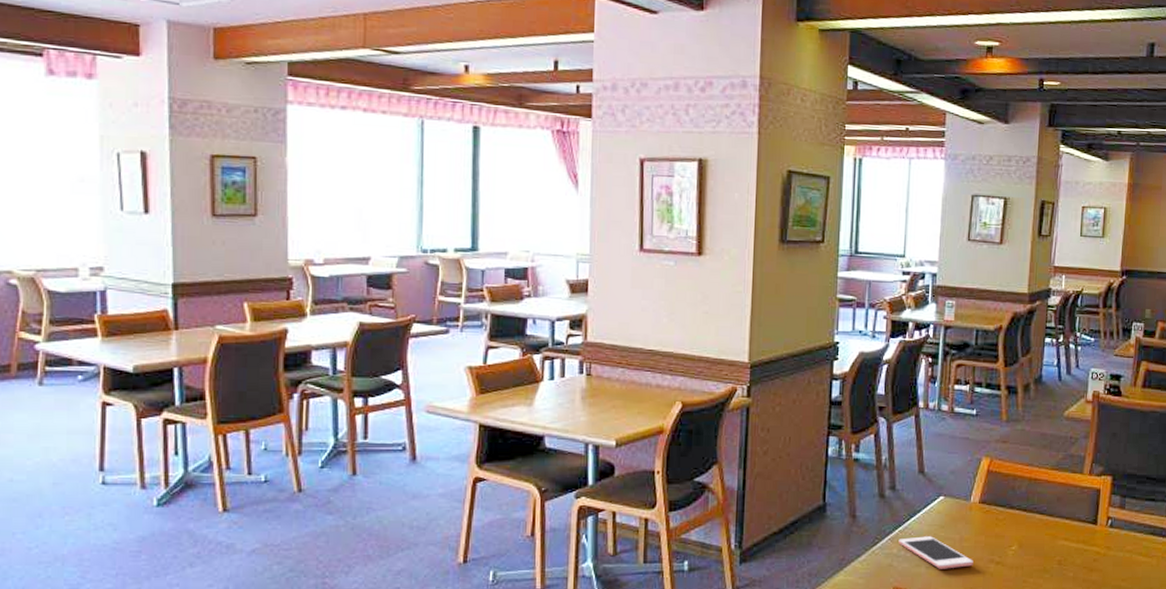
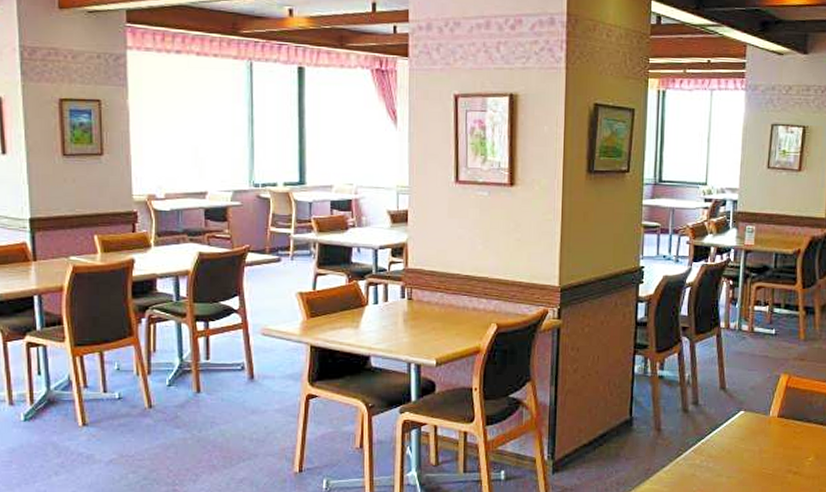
cell phone: present [898,536,973,569] -> none [701,448,772,479]

